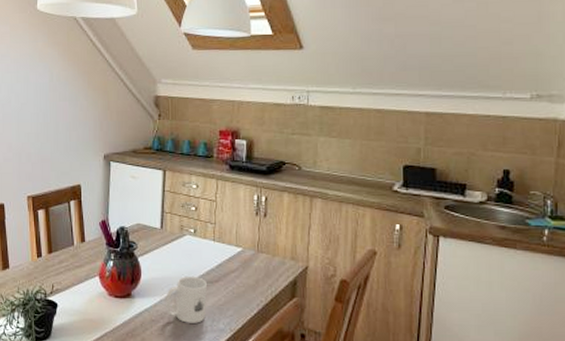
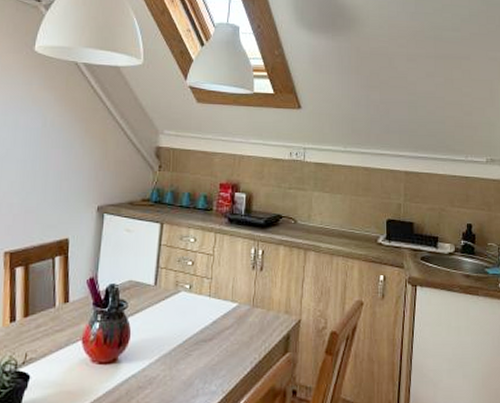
mug: present [166,277,207,323] -> none [155,336,200,388]

